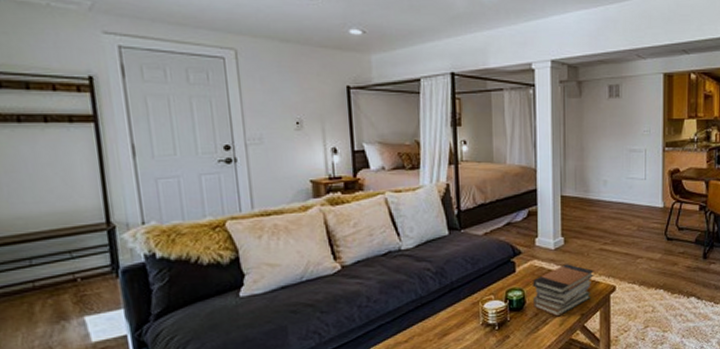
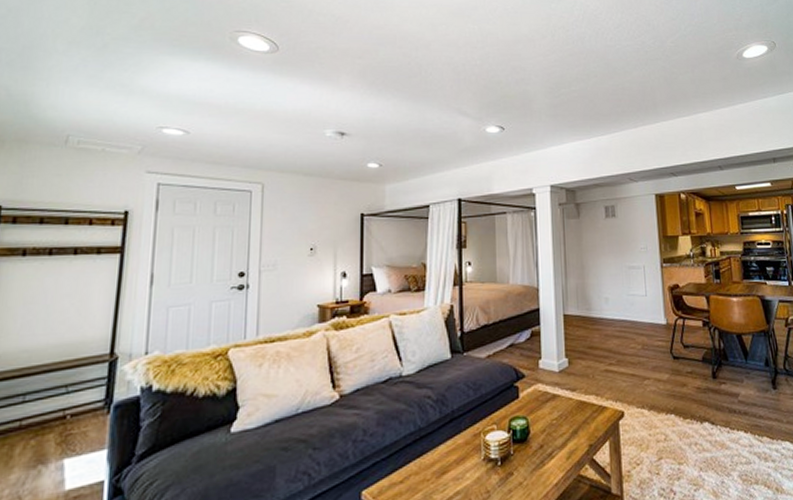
book stack: present [532,264,594,317] -> none [536,387,601,449]

